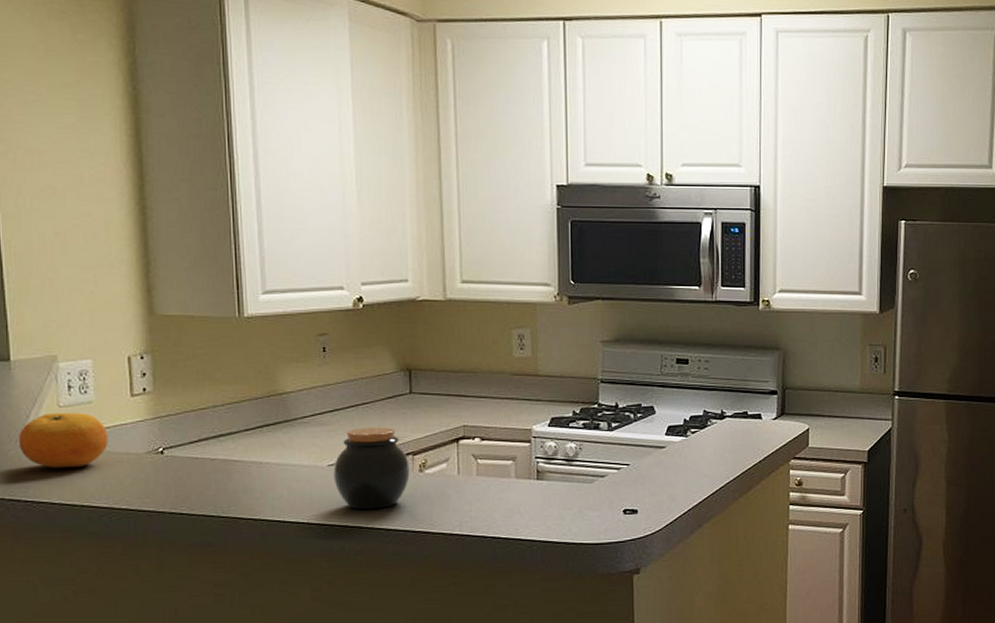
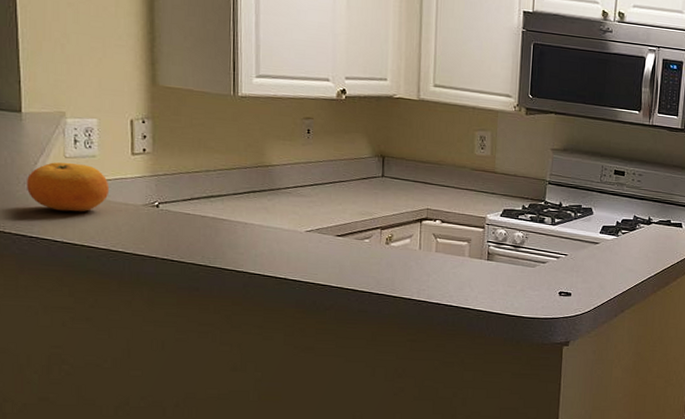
jar: present [333,427,410,509] -> none [310,202,378,272]

